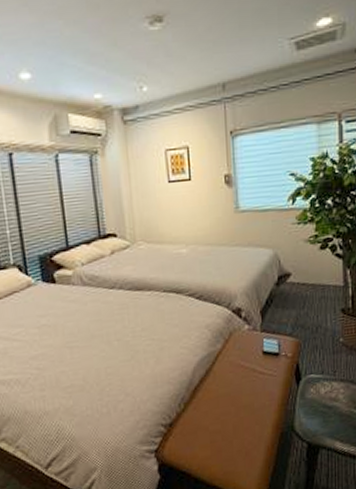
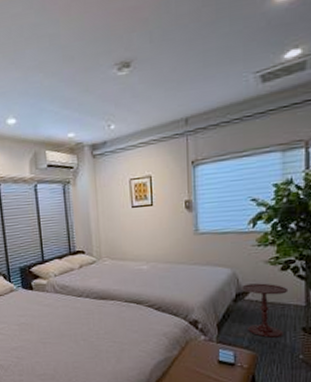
side table: none [283,263,328,323] -> present [242,283,289,338]

